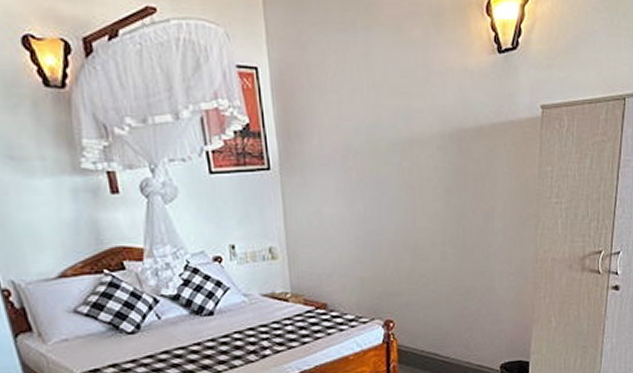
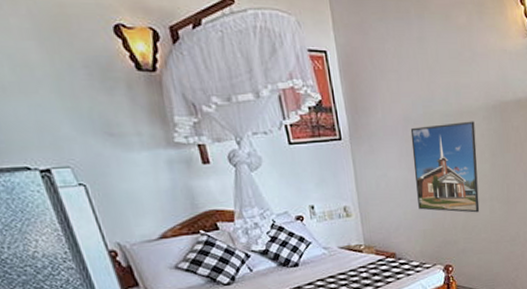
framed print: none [350,151,429,259] -> present [410,121,480,213]

